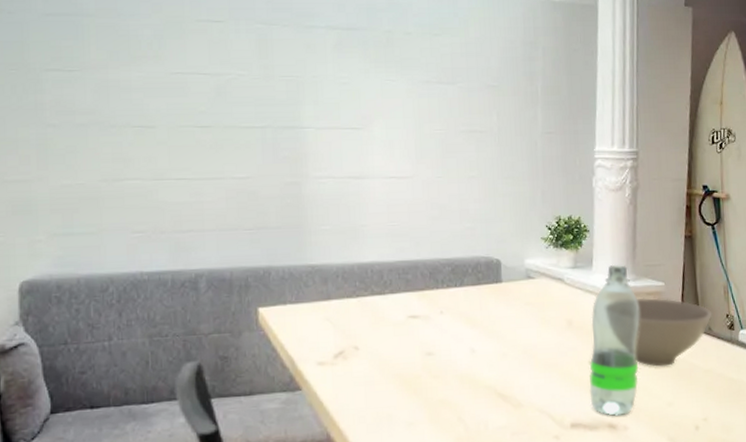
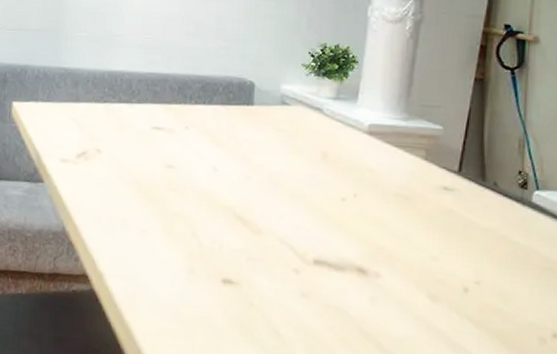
bottle: present [589,264,640,416] -> none [339,100,410,261]
bowl: present [635,297,713,366] -> none [398,139,501,217]

